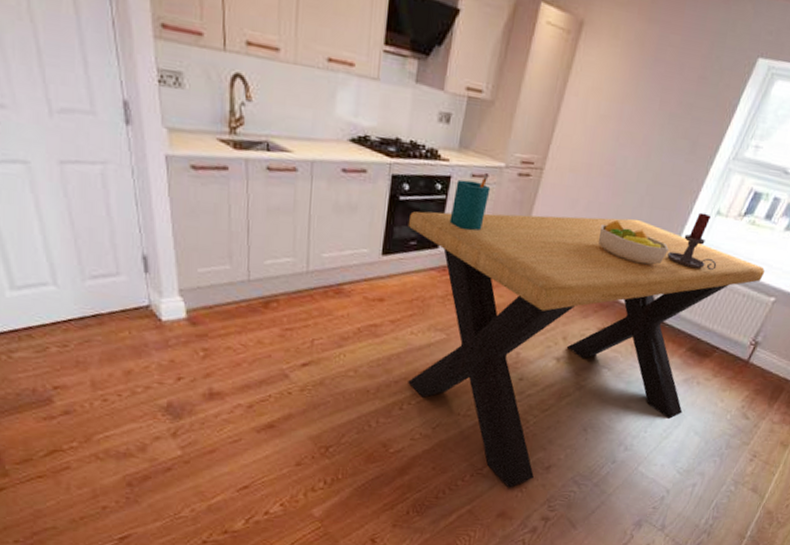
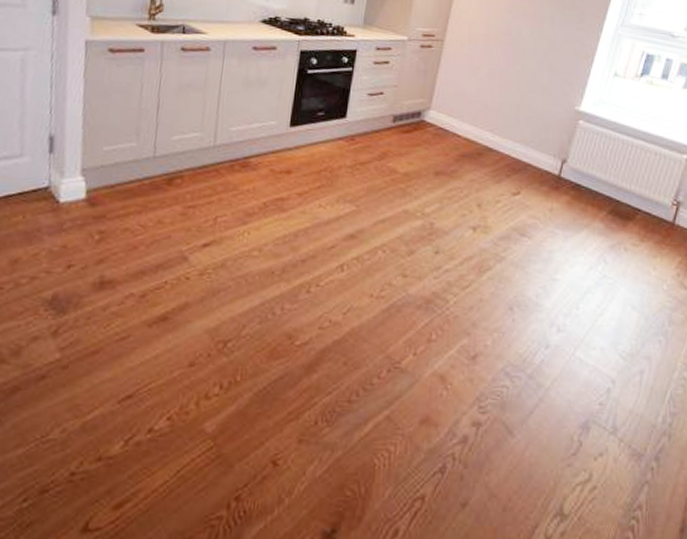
dining table: present [408,173,765,488] -> none [315,46,672,385]
fruit bowl: present [597,219,669,265] -> none [503,84,573,127]
candle holder: present [667,212,717,271] -> none [573,75,623,130]

